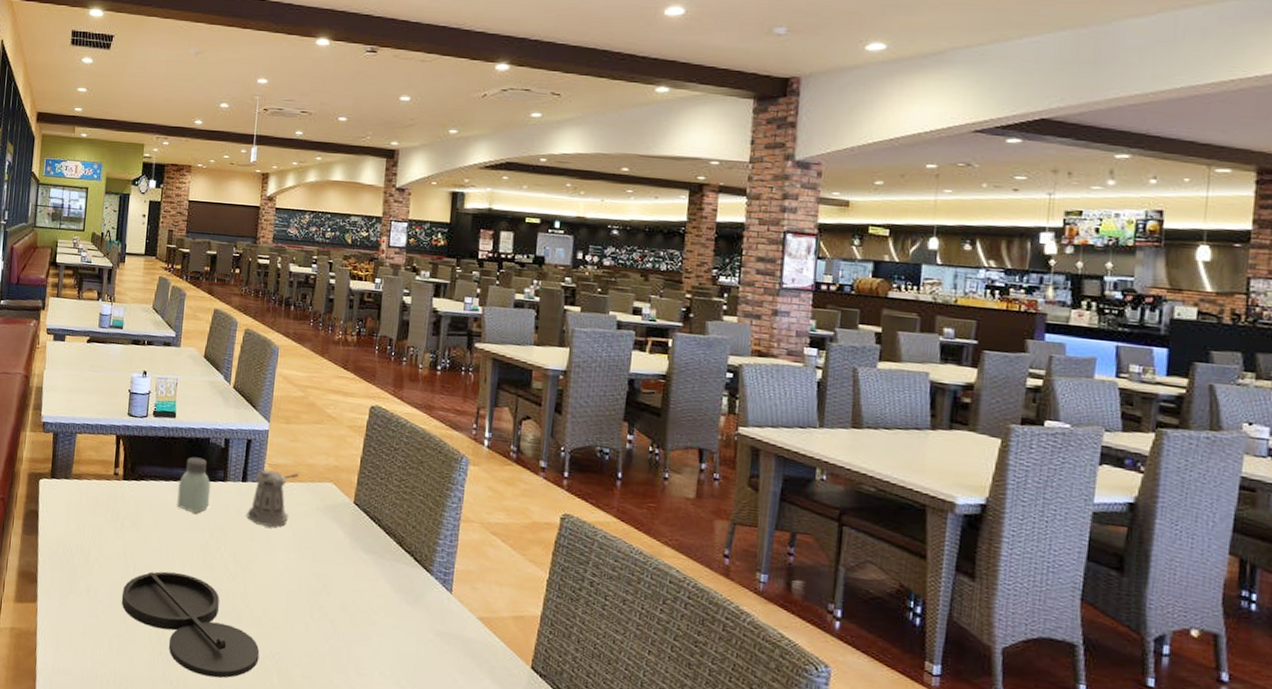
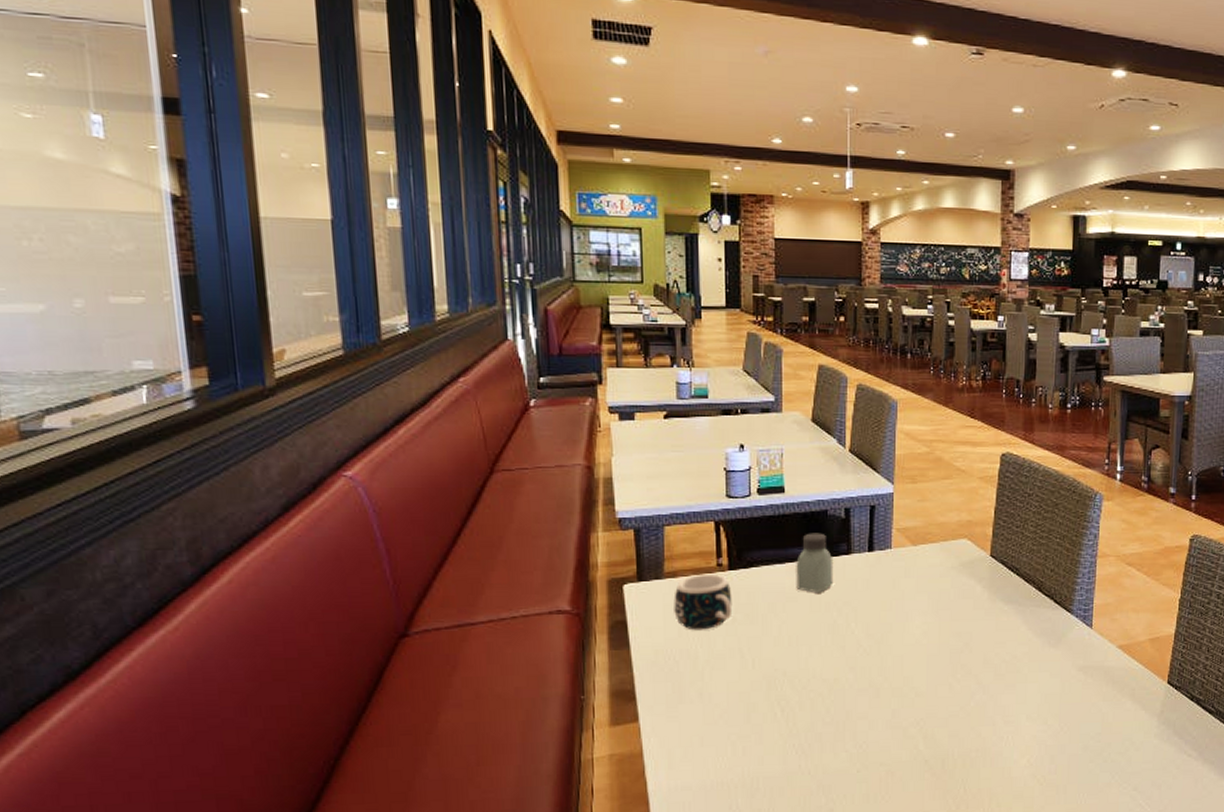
mug: none [75,480,124,531] -> present [674,573,733,630]
plate: present [121,571,260,678] -> none [742,658,903,758]
pepper shaker: present [246,469,299,527] -> none [877,535,930,594]

